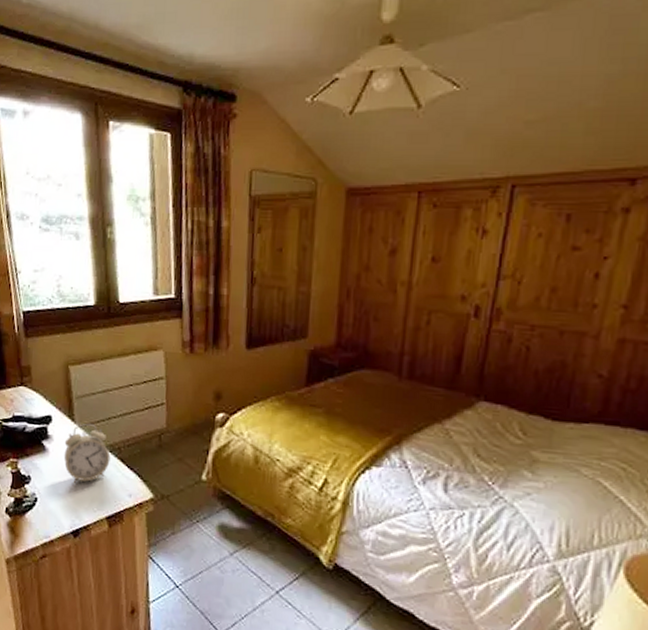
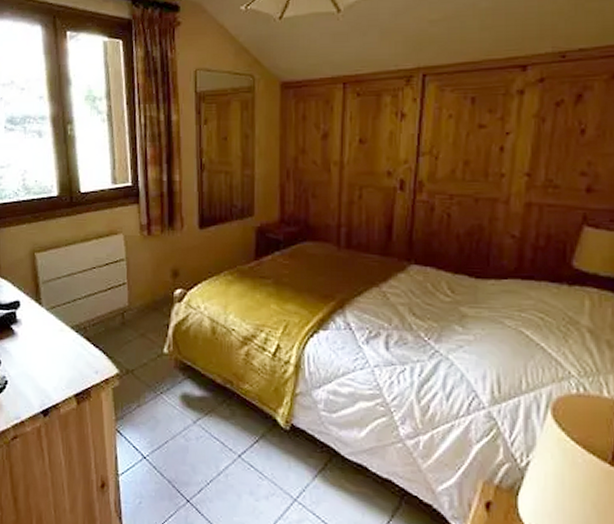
alarm clock: present [63,424,111,483] -> none [32,307,77,364]

